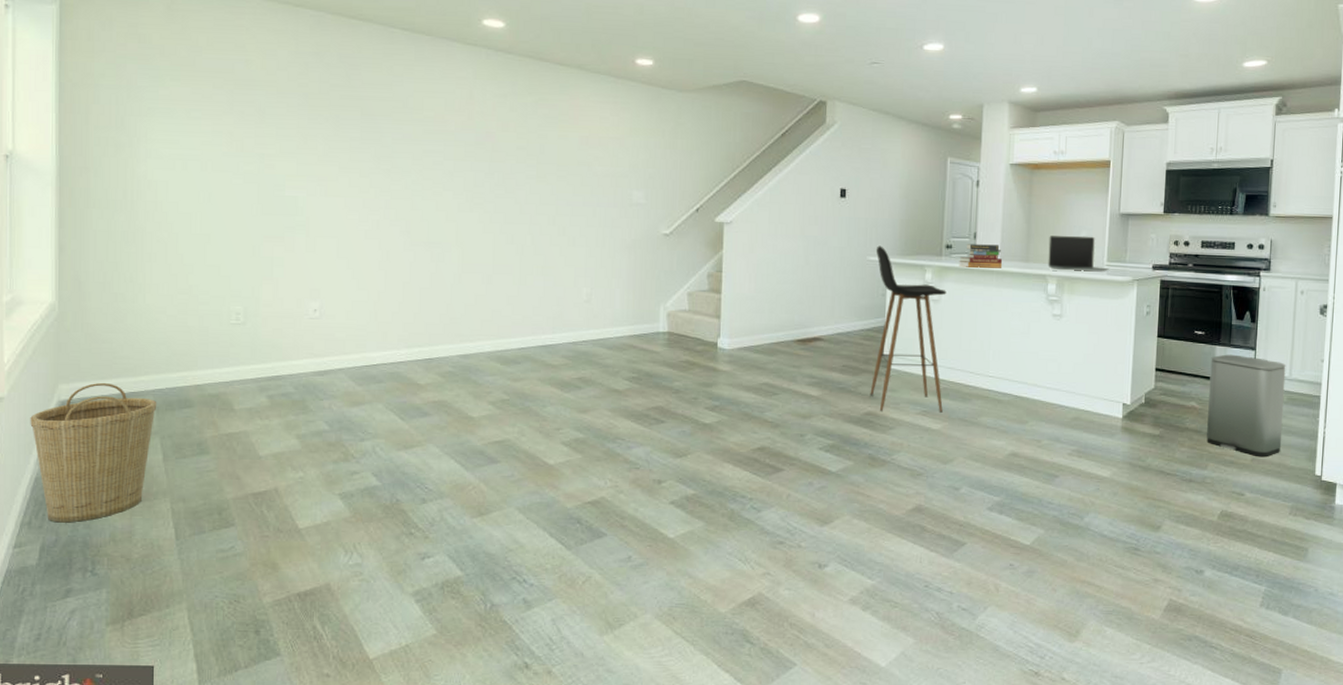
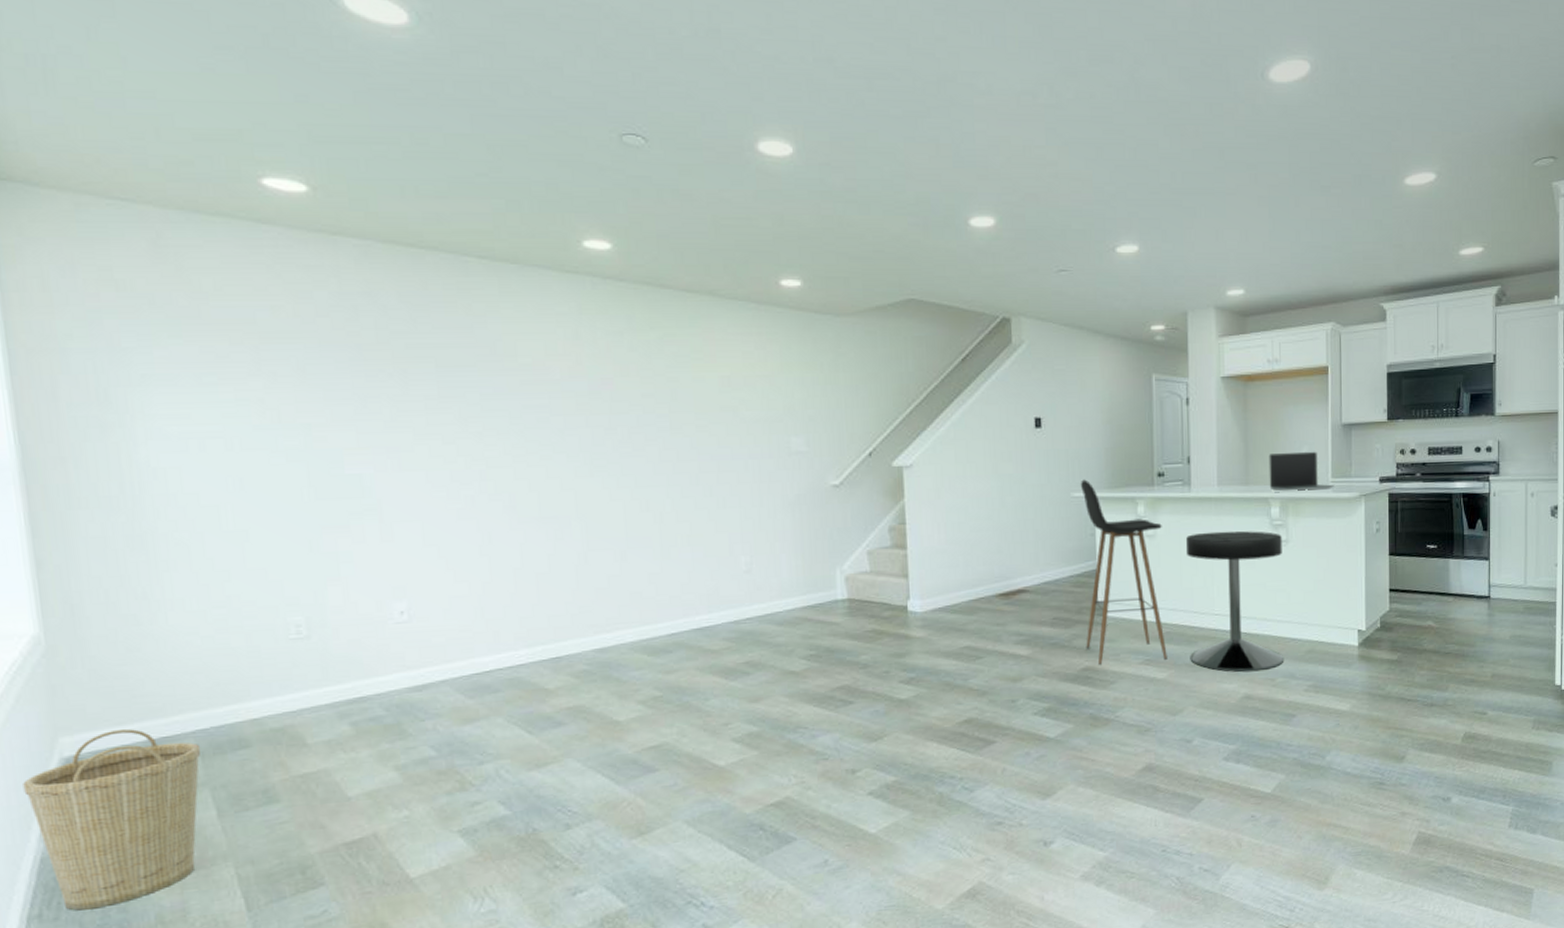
books: present [959,244,1003,268] -> none [1173,468,1221,496]
bar stool: none [963,301,1056,432] -> present [1185,530,1284,672]
pedal bin: present [1207,354,1286,458] -> none [1445,566,1521,673]

